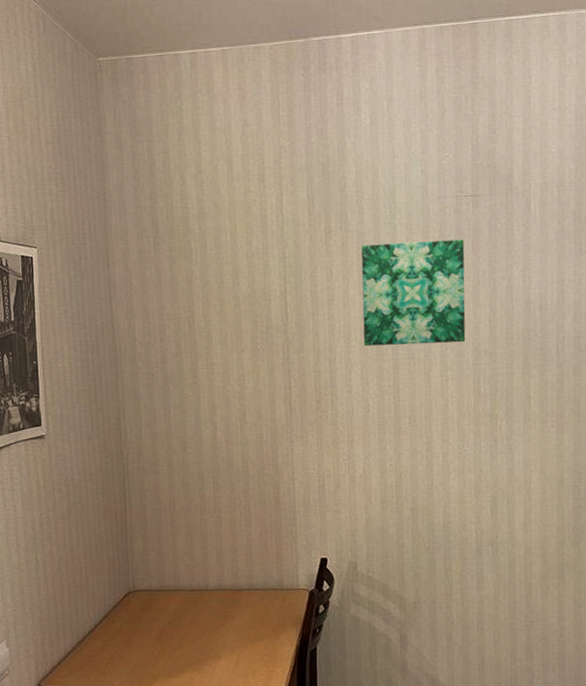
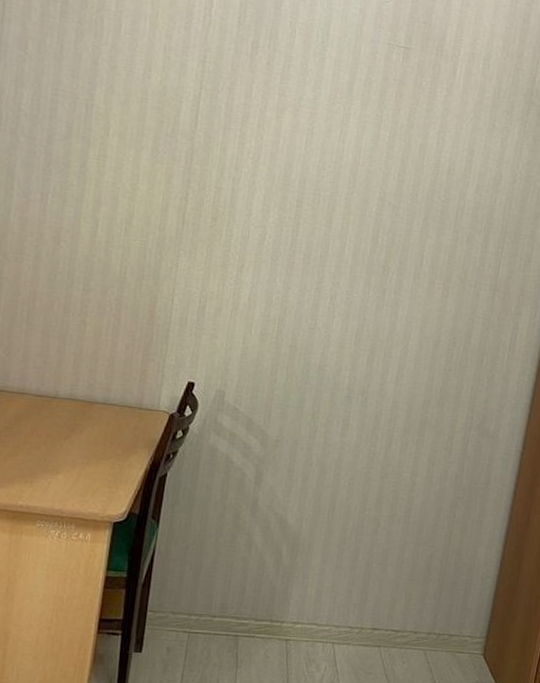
wall art: present [361,239,466,347] -> none [272,69,389,190]

